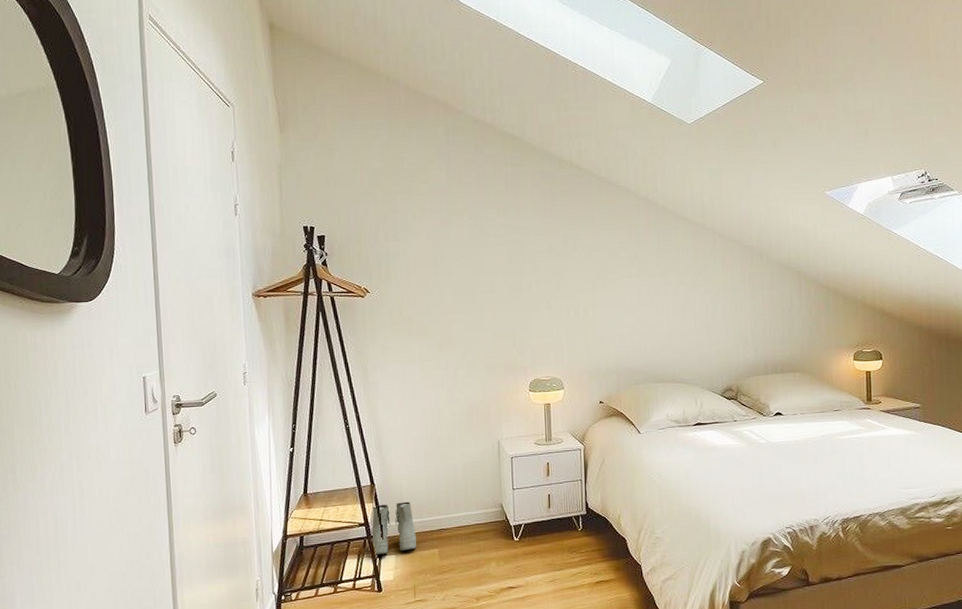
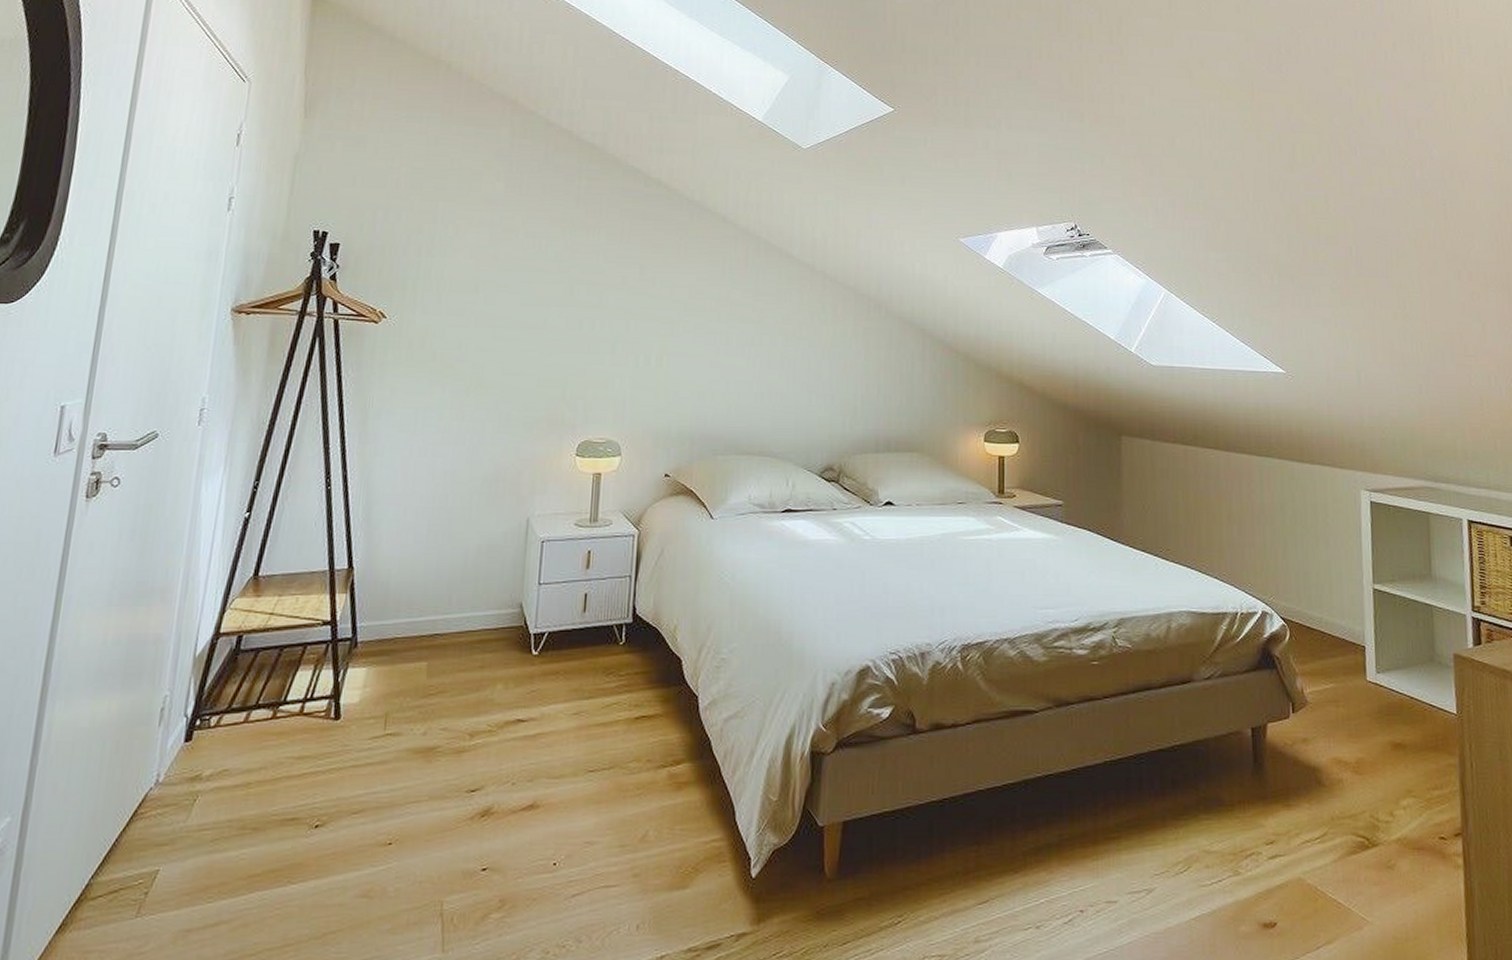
boots: present [370,501,416,555] -> none [335,594,400,666]

